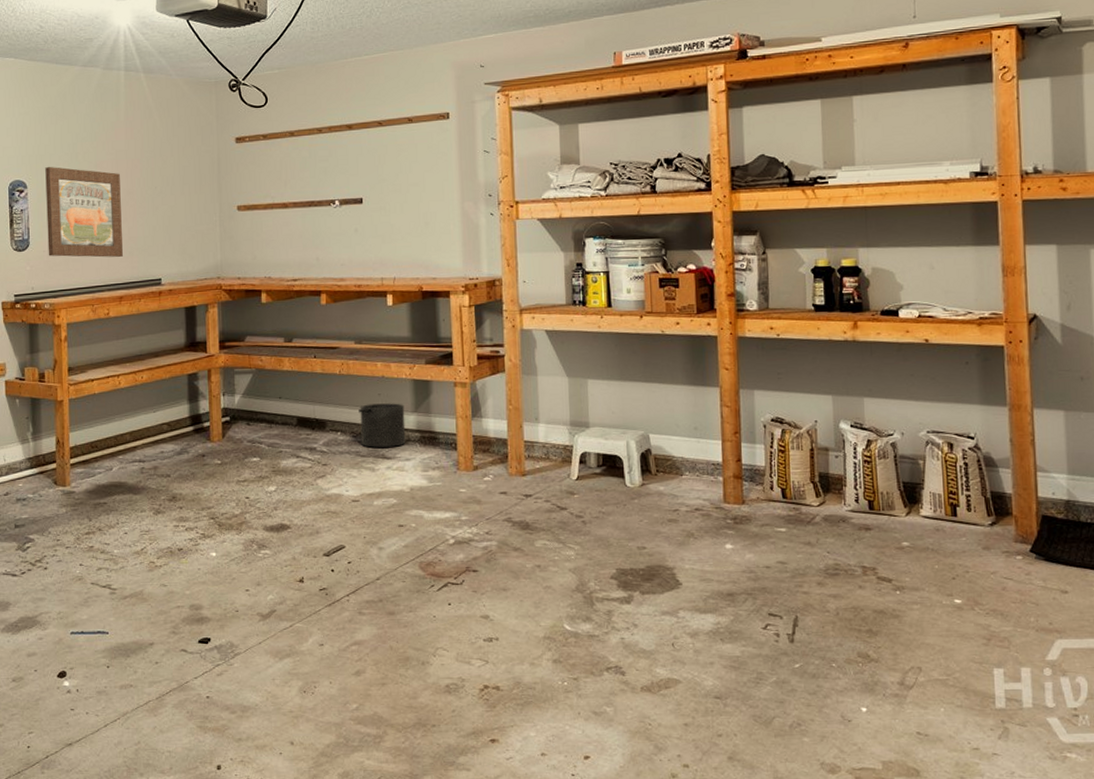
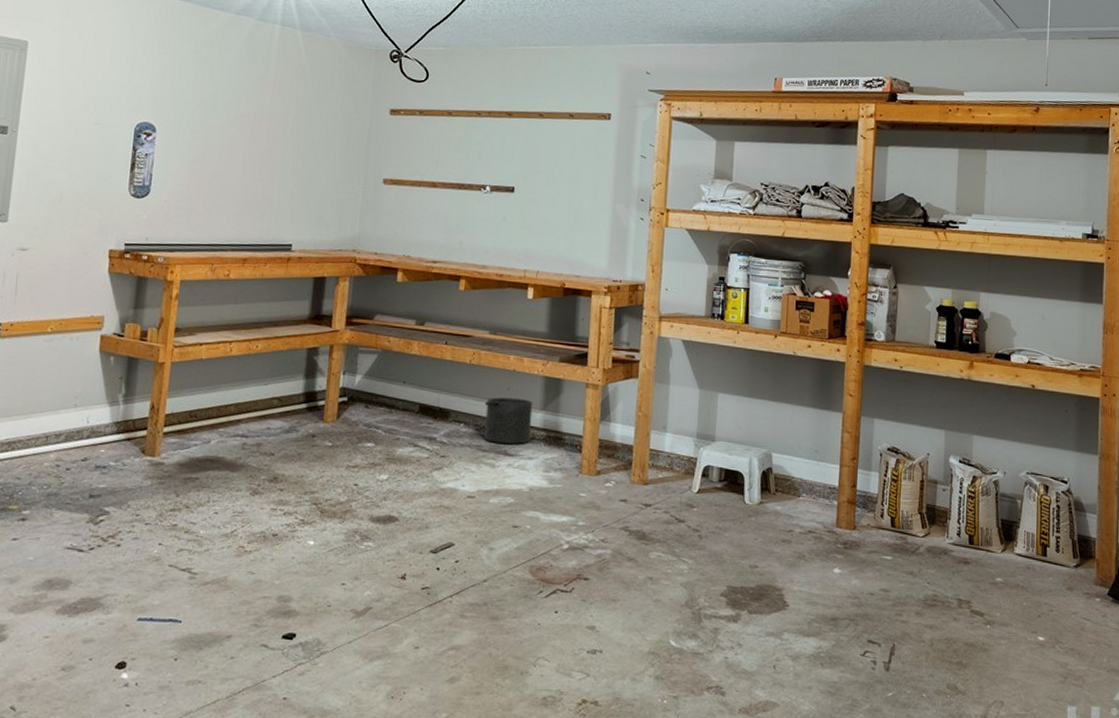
wall art: present [45,167,123,258] -> none [169,113,261,217]

